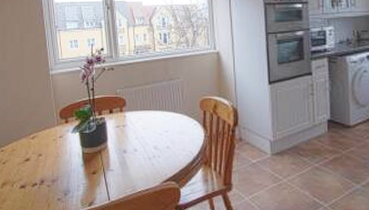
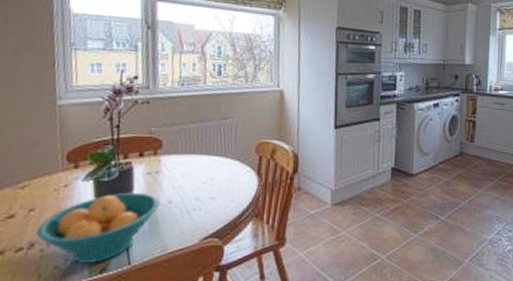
fruit bowl: none [44,142,128,198] -> present [36,192,160,263]

